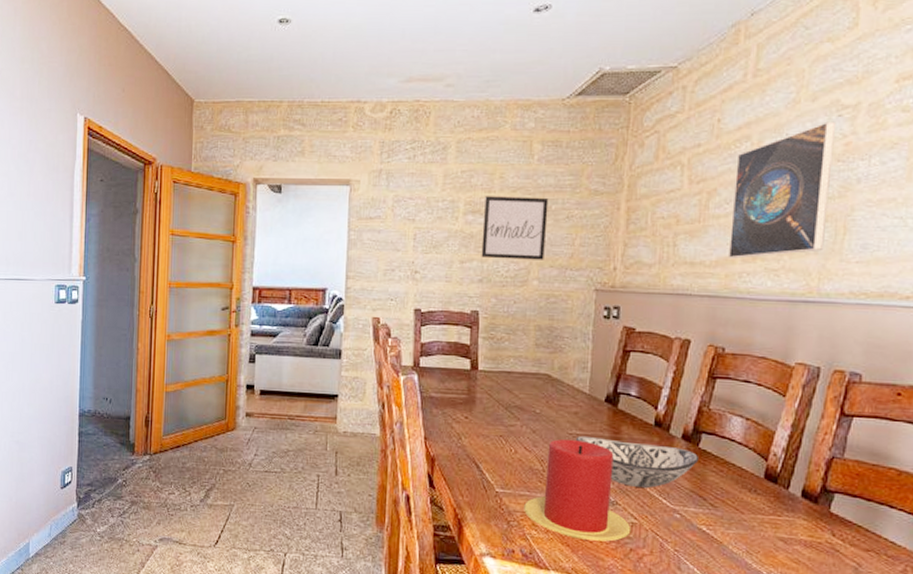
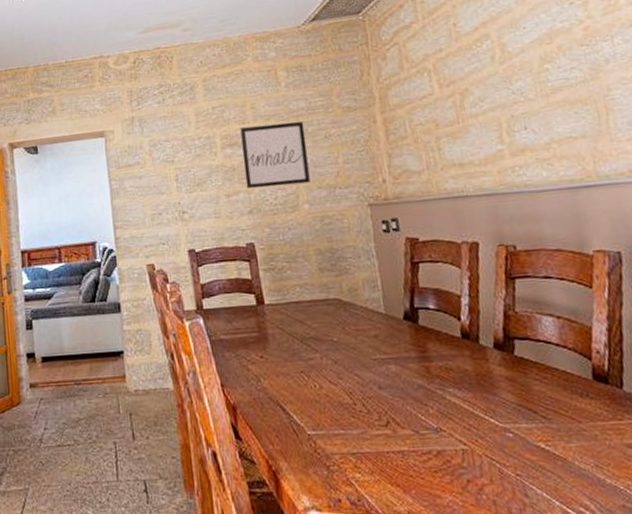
candle: present [524,438,631,542] -> none [341,364,464,477]
decorative bowl: present [575,435,700,488] -> none [381,358,518,409]
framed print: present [727,121,837,259] -> none [480,9,591,154]

